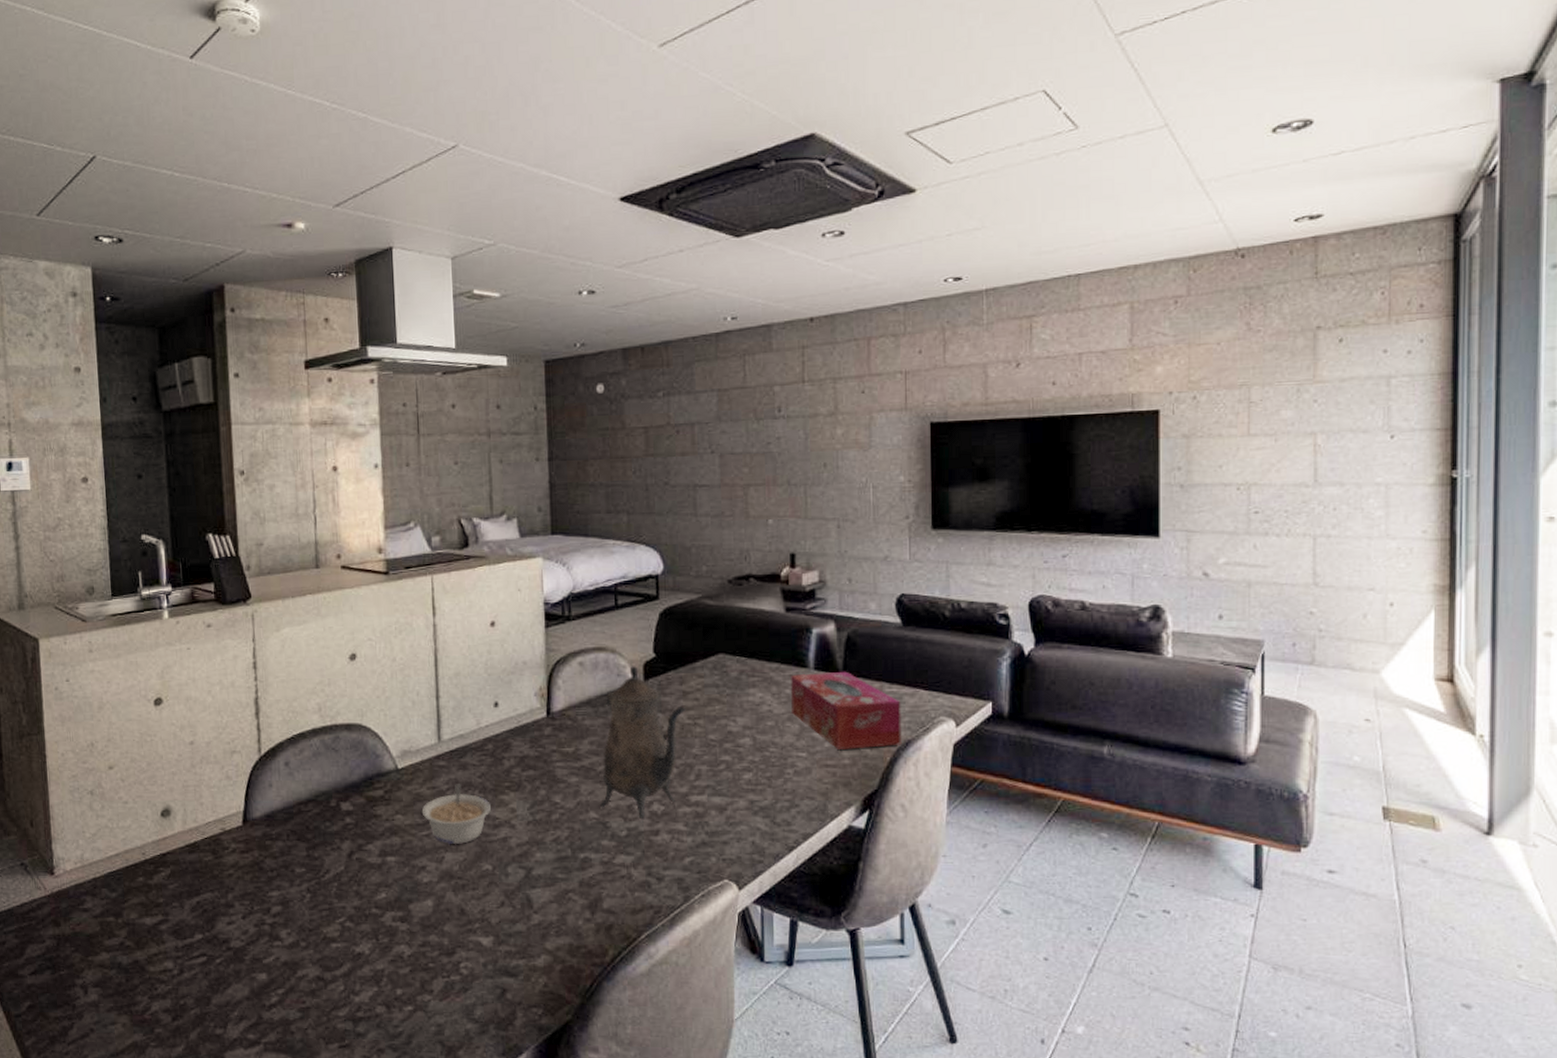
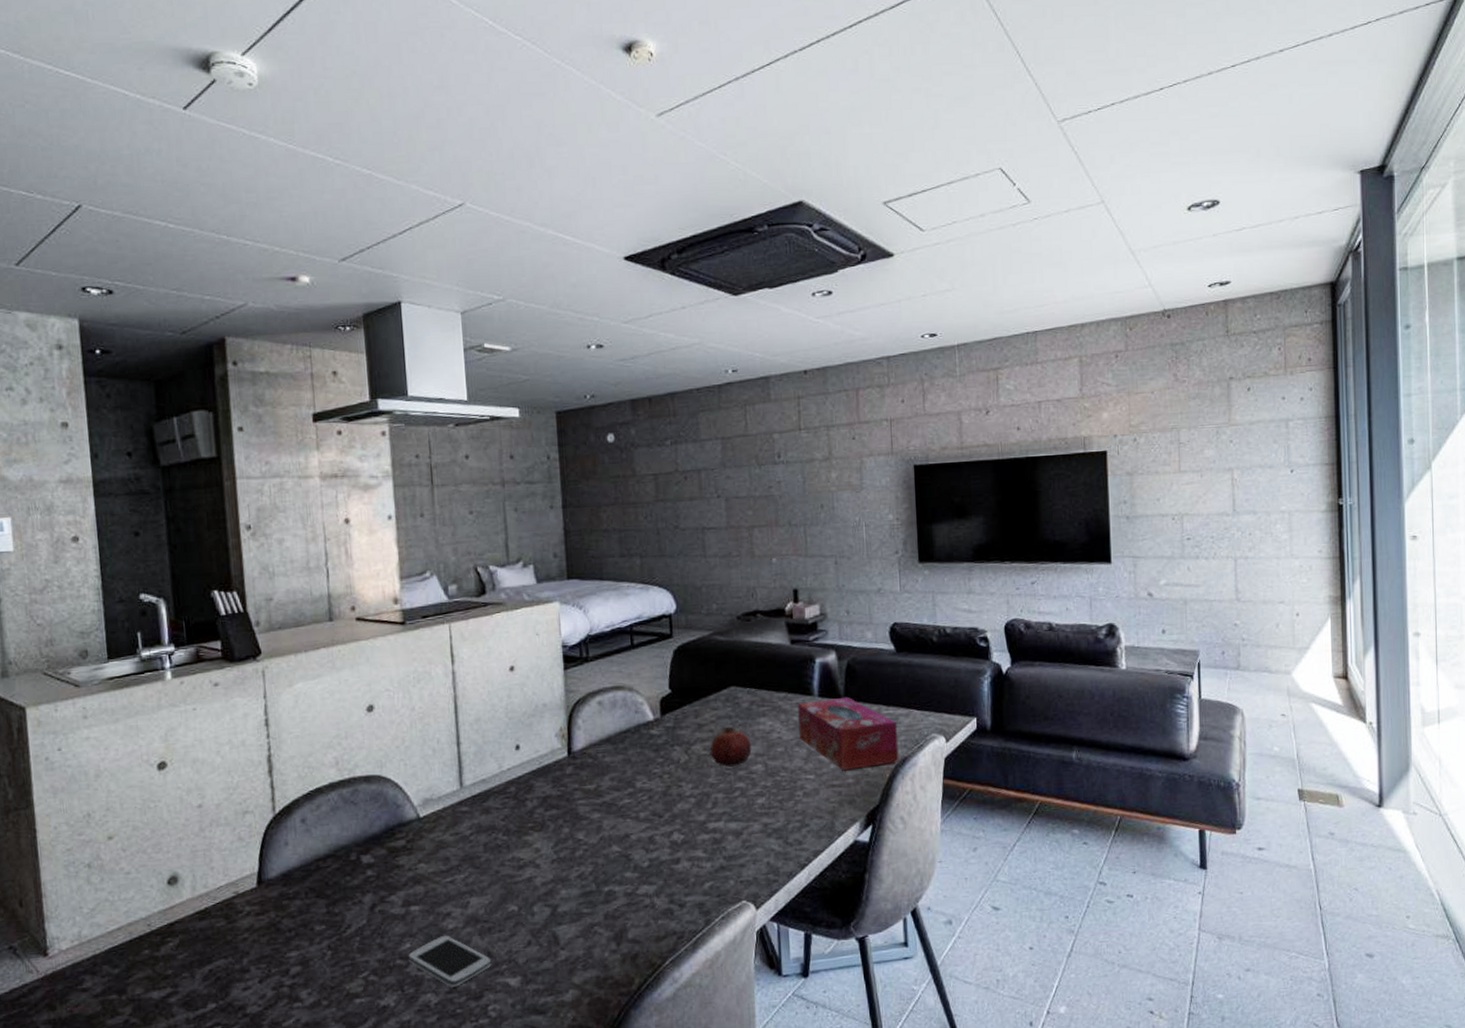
smartphone: none [383,888,465,941] -> present [408,935,492,987]
legume: present [421,782,492,845] -> none [445,827,516,889]
teapot: present [600,666,686,820] -> none [623,702,701,850]
fruit: none [694,696,739,738] -> present [710,726,752,767]

